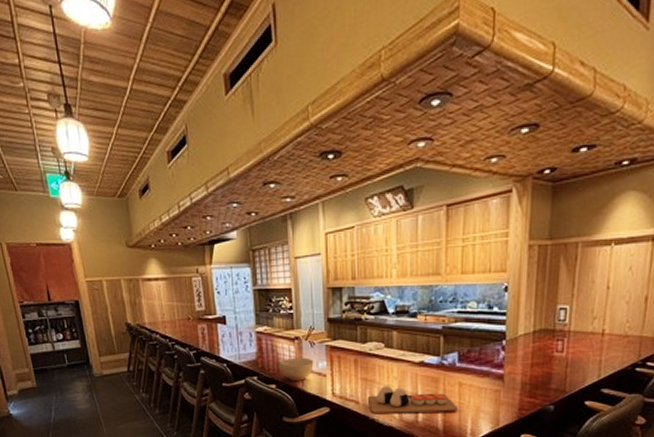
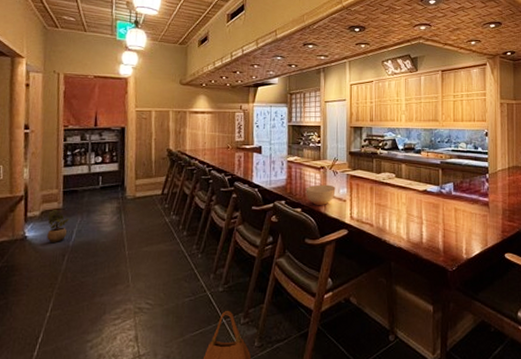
potted plant: none [25,389,47,421] -> present [47,210,69,244]
sushi: present [367,386,457,414] -> none [380,211,454,236]

